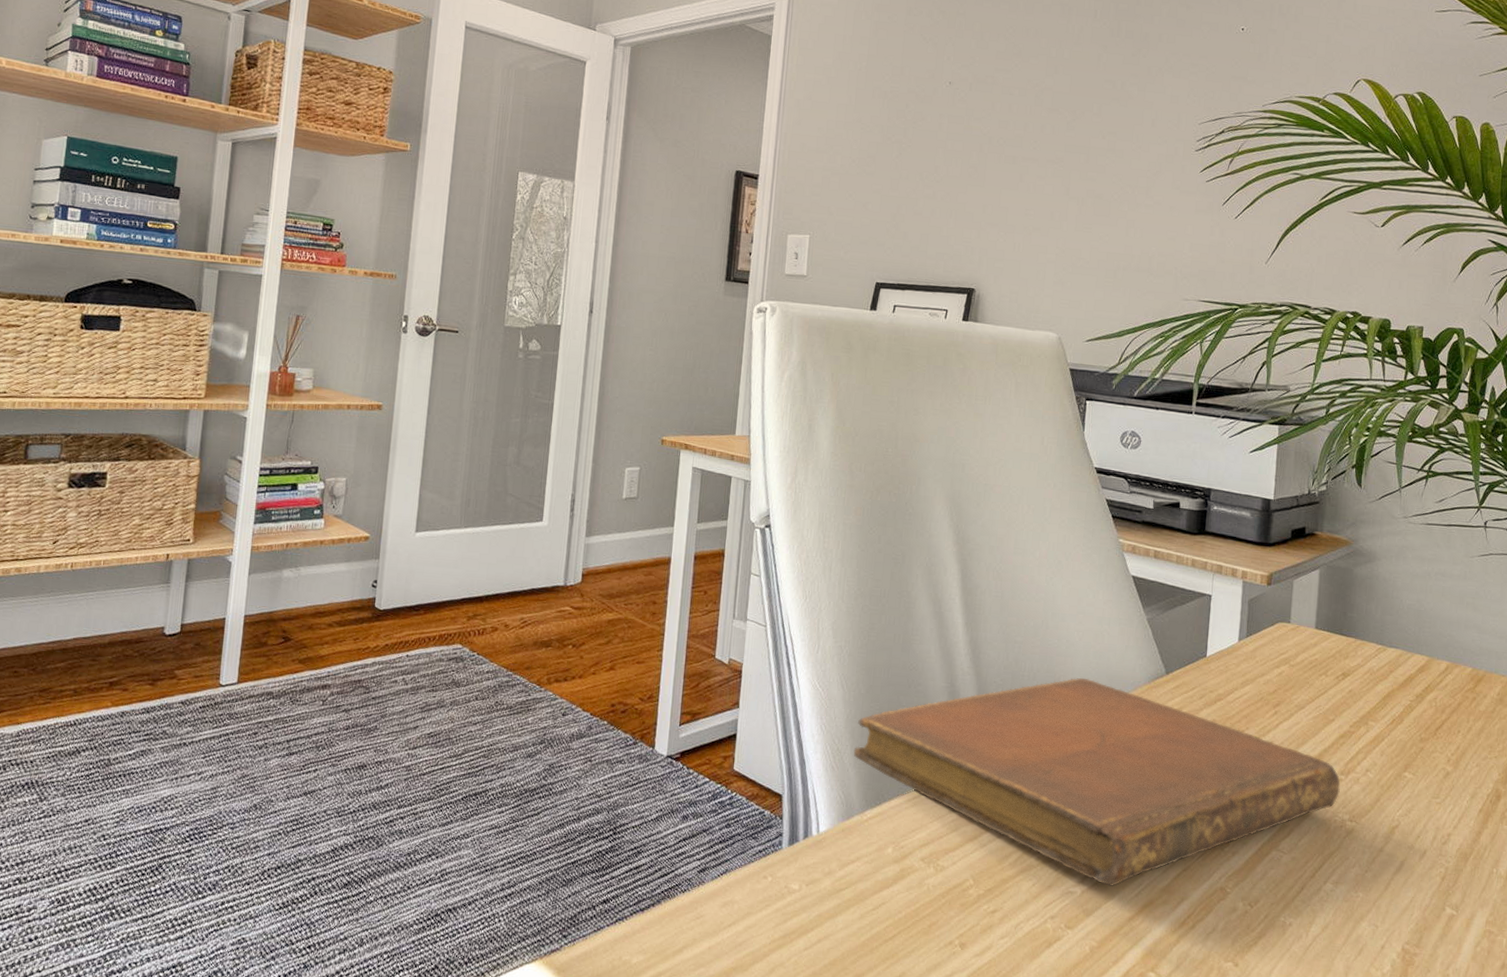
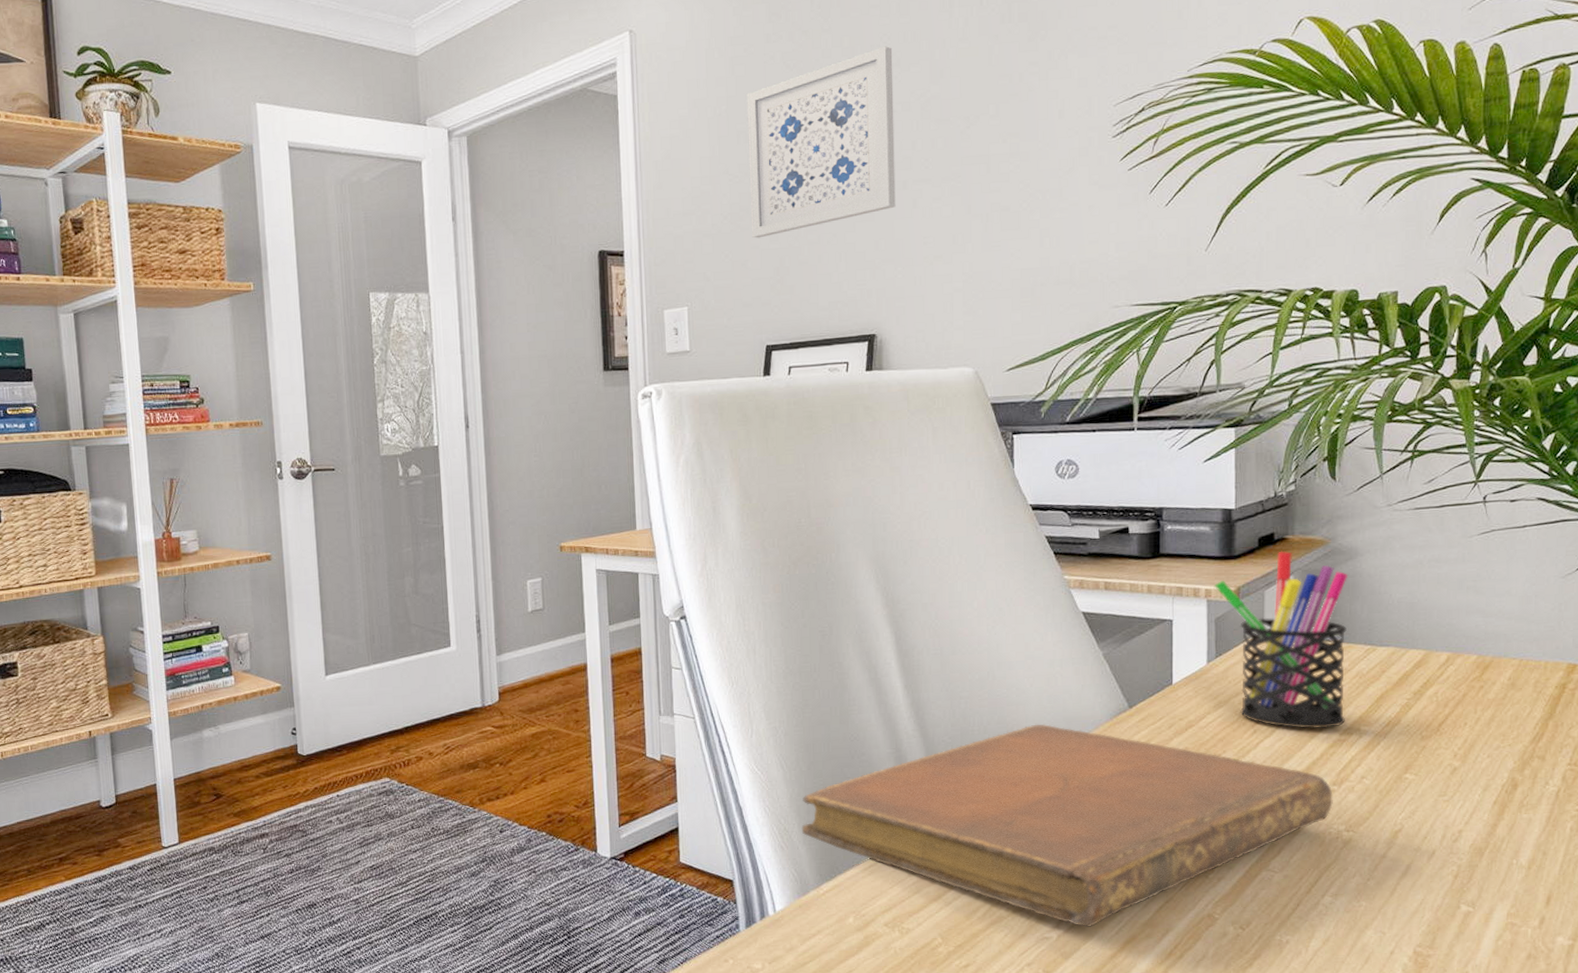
wall art: none [874,37,1016,185] -> present [747,46,896,238]
pen holder: none [1250,545,1367,719] -> present [1213,551,1349,729]

